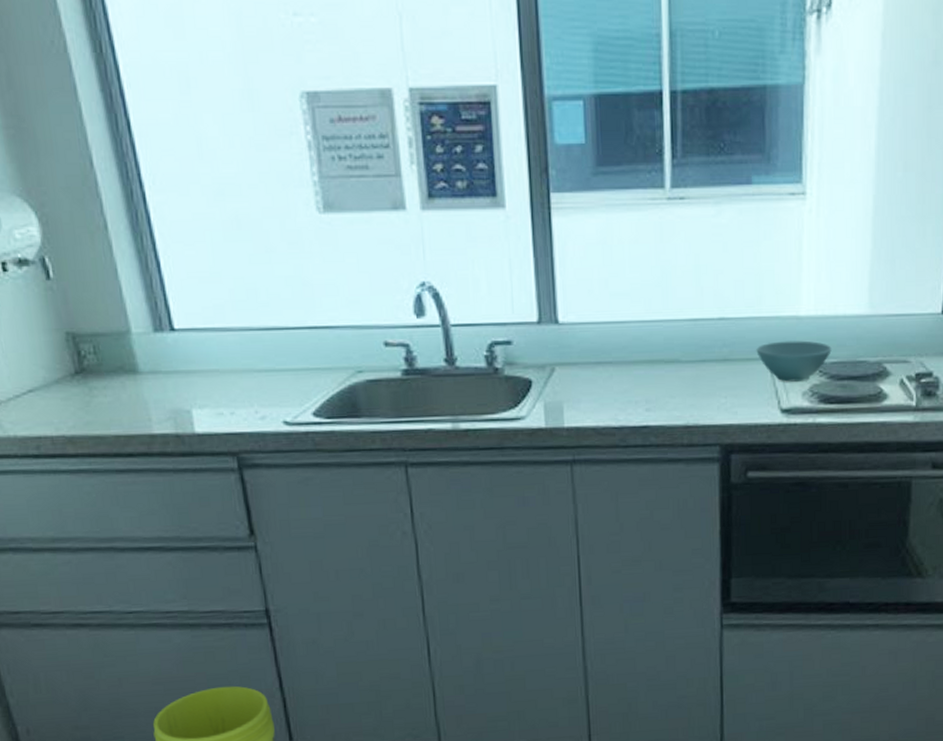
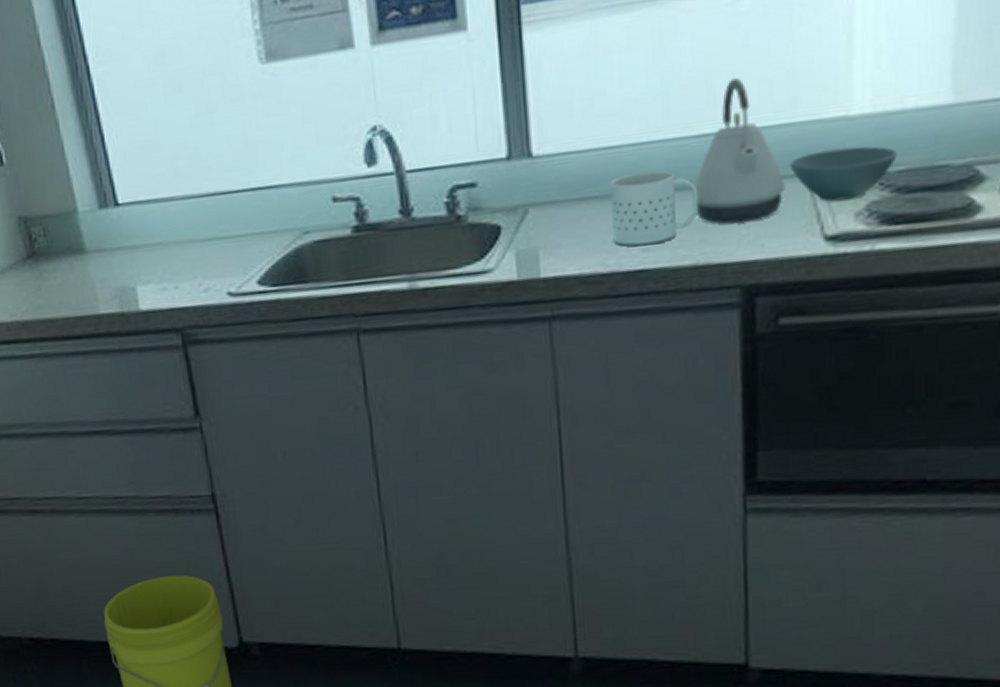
mug: none [621,344,689,407] -> present [610,170,699,247]
kettle: none [684,276,753,393] -> present [692,78,785,224]

